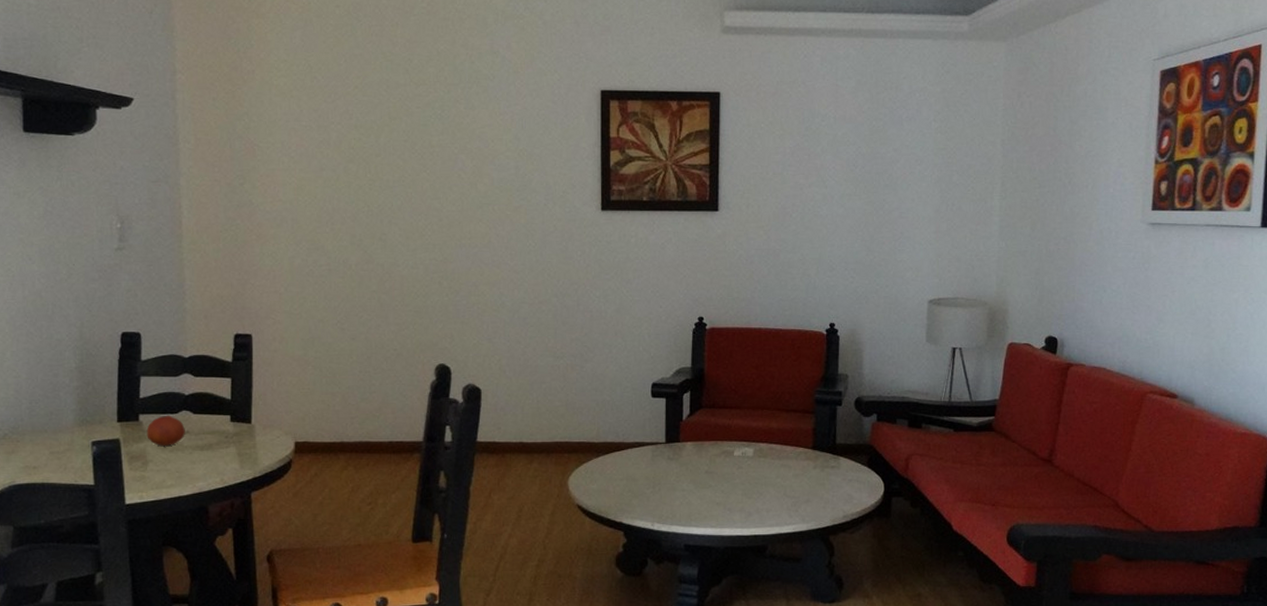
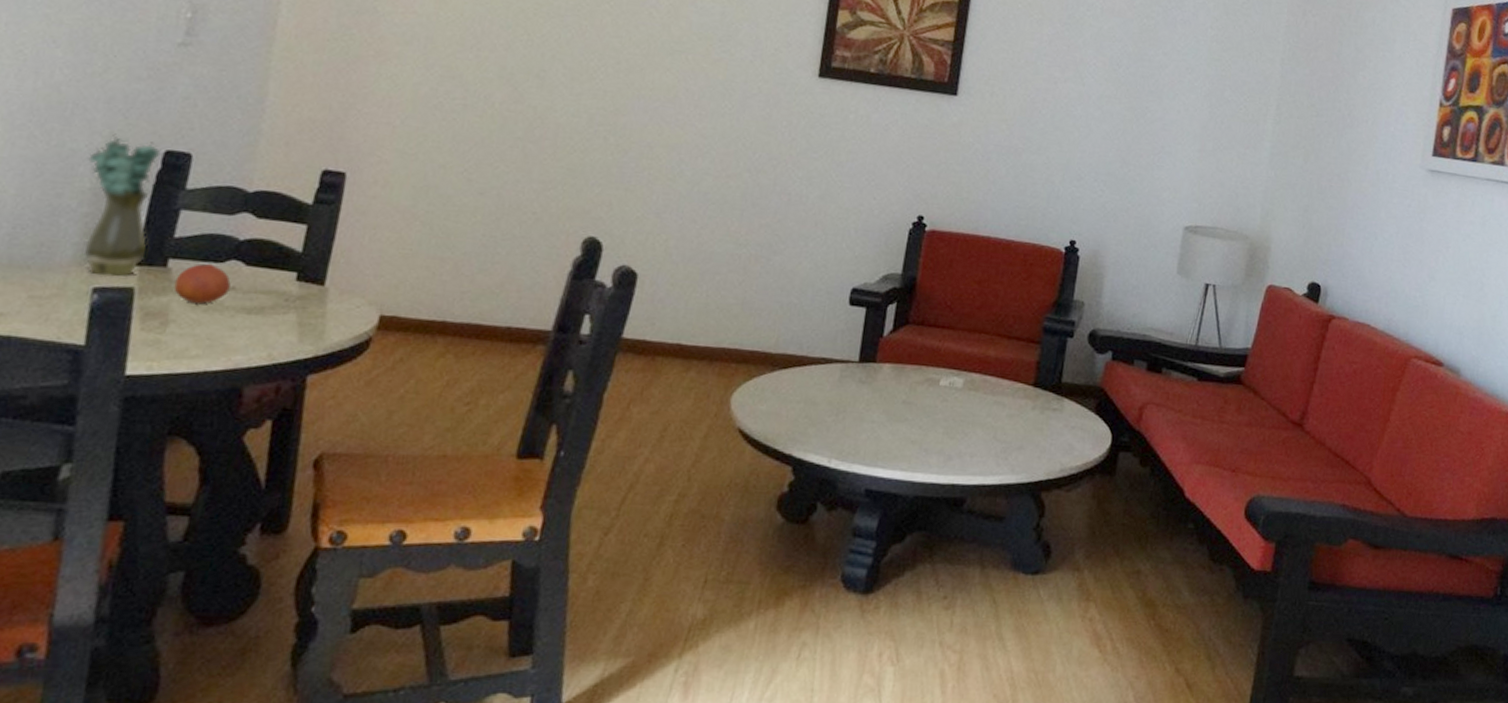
vase: none [70,324,123,433] -> present [83,133,161,278]

